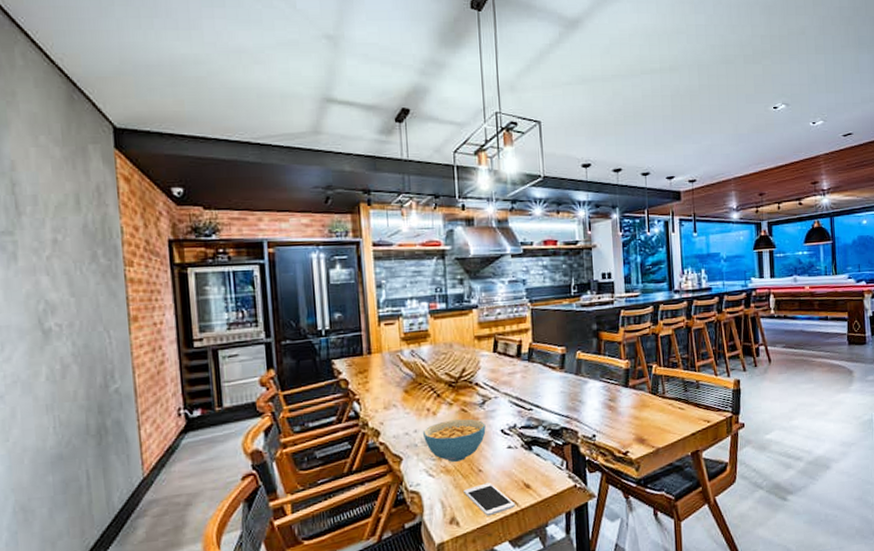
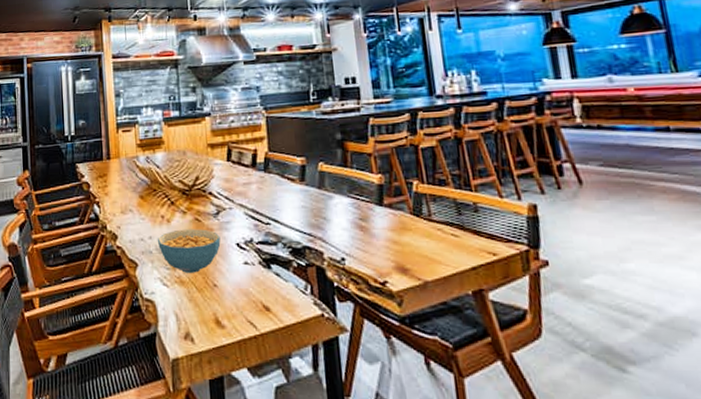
cell phone: present [464,482,516,516] -> none [198,300,254,337]

